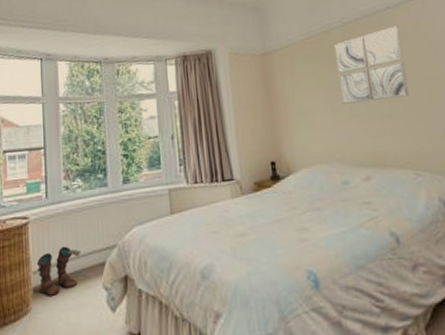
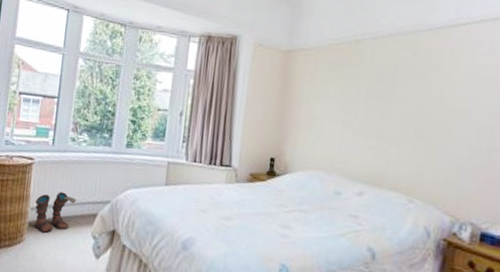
wall art: present [334,25,409,104] -> none [355,49,434,124]

